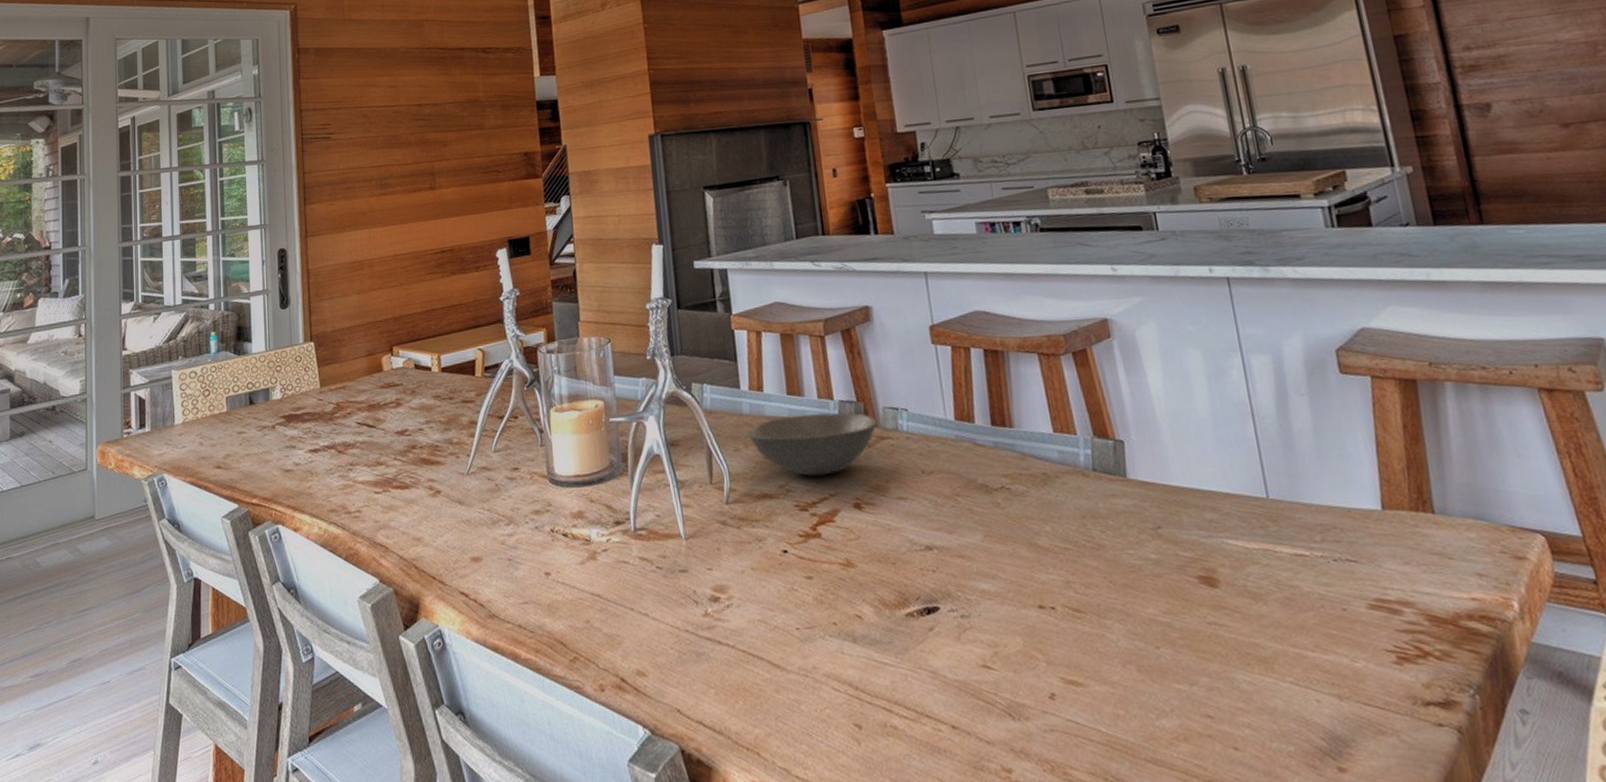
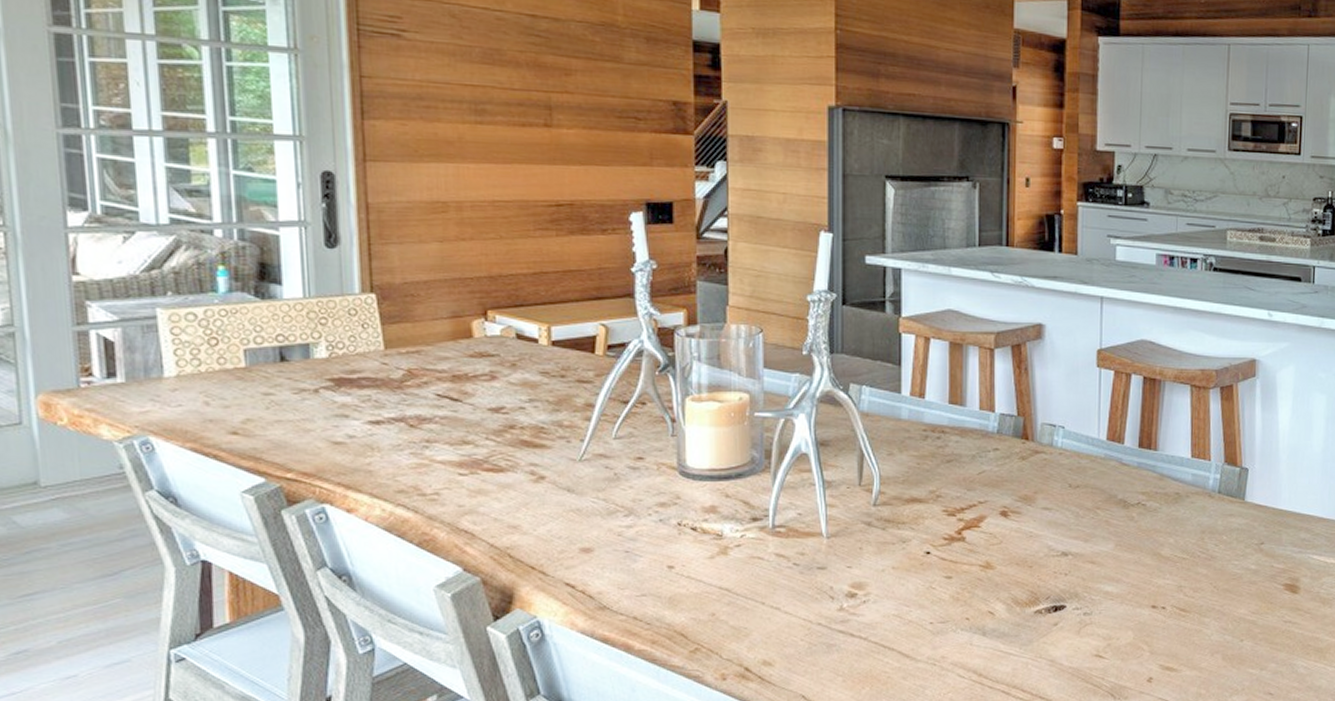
soup bowl: present [748,412,877,476] -> none [905,425,1033,484]

